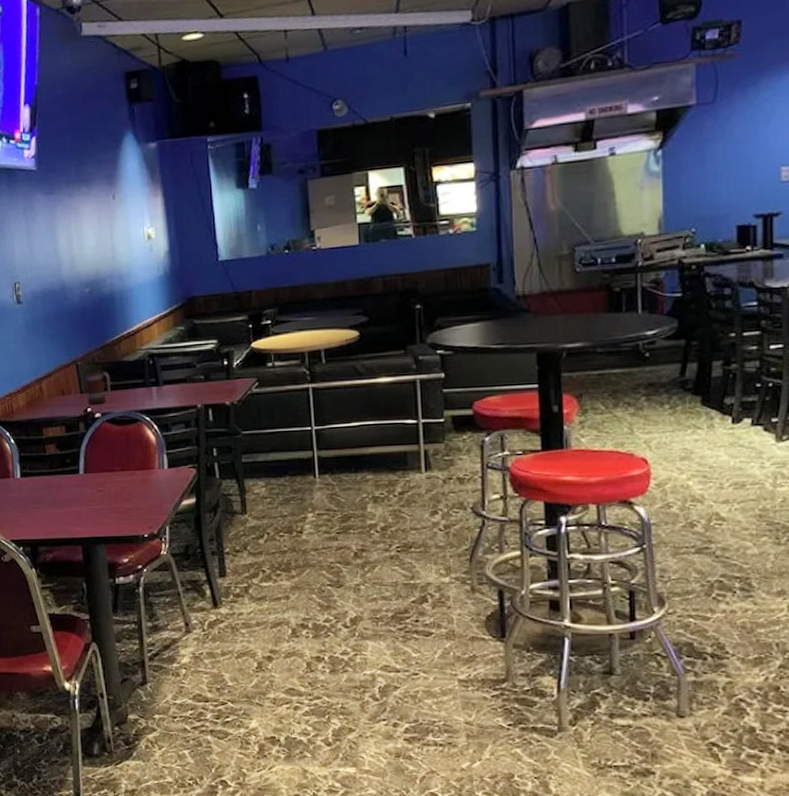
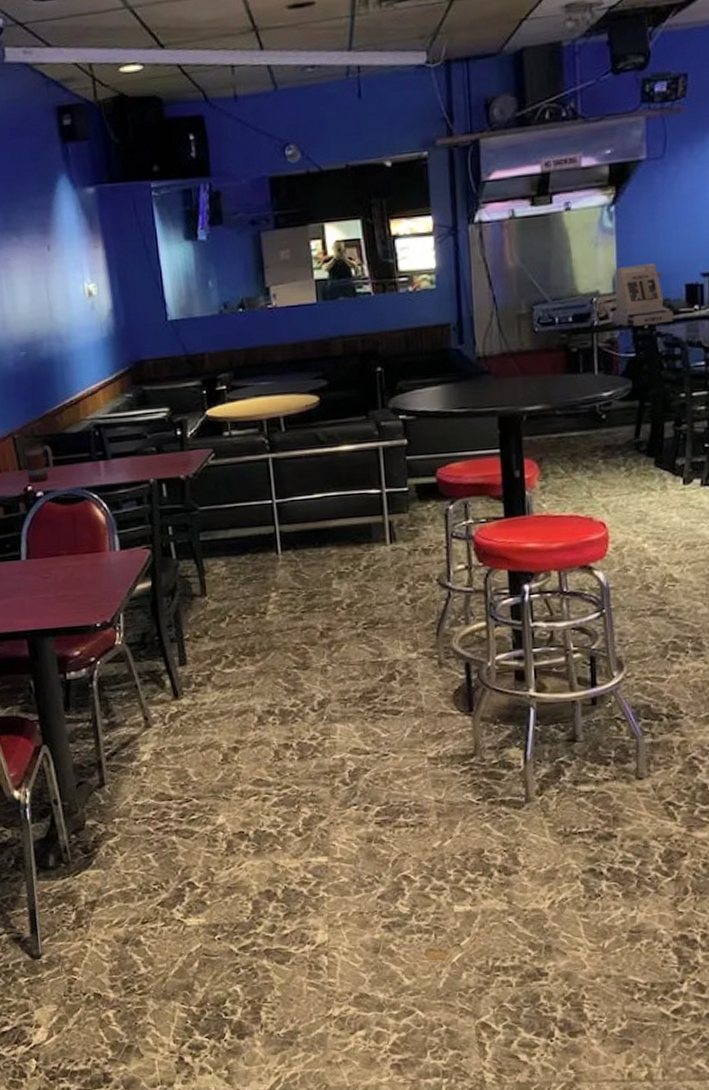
cash register: none [656,205,724,268] -> present [611,263,674,327]

